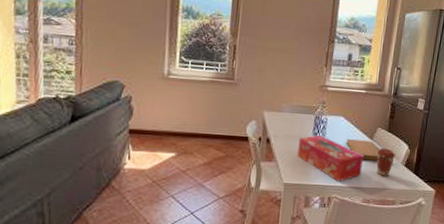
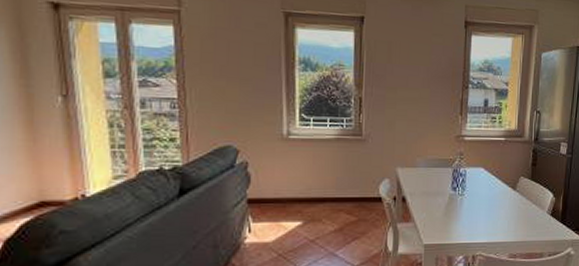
tissue box: present [297,134,363,182] -> none [436,189,507,238]
notebook: present [346,139,380,161] -> none [487,191,524,213]
coffee cup: present [376,148,396,178] -> none [520,198,541,229]

